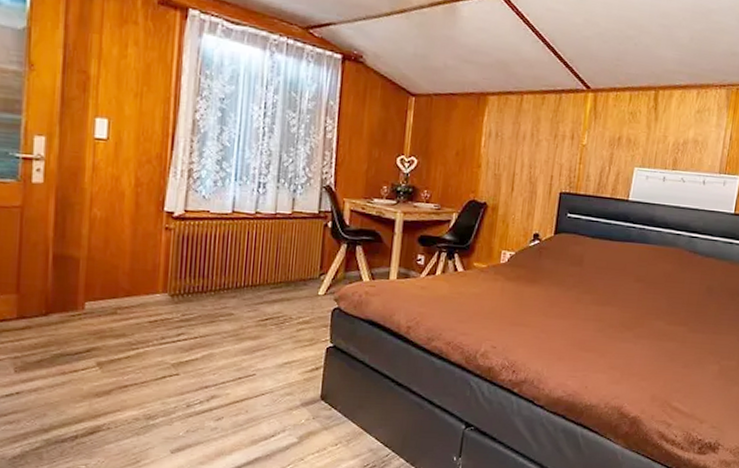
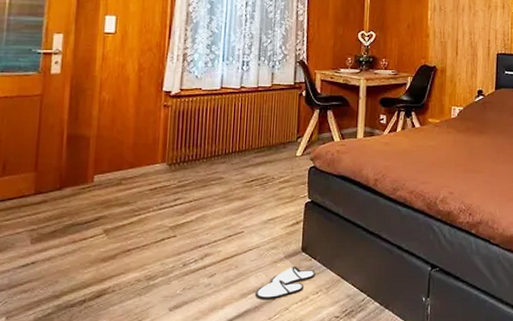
slippers: none [267,415,335,449] -> present [255,266,315,300]

